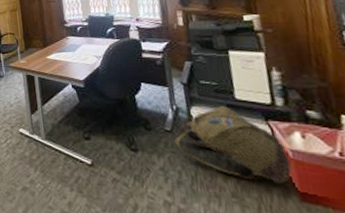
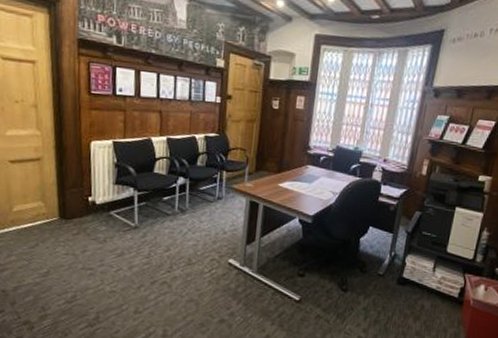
backpack: present [175,106,292,184] -> none [383,257,470,326]

